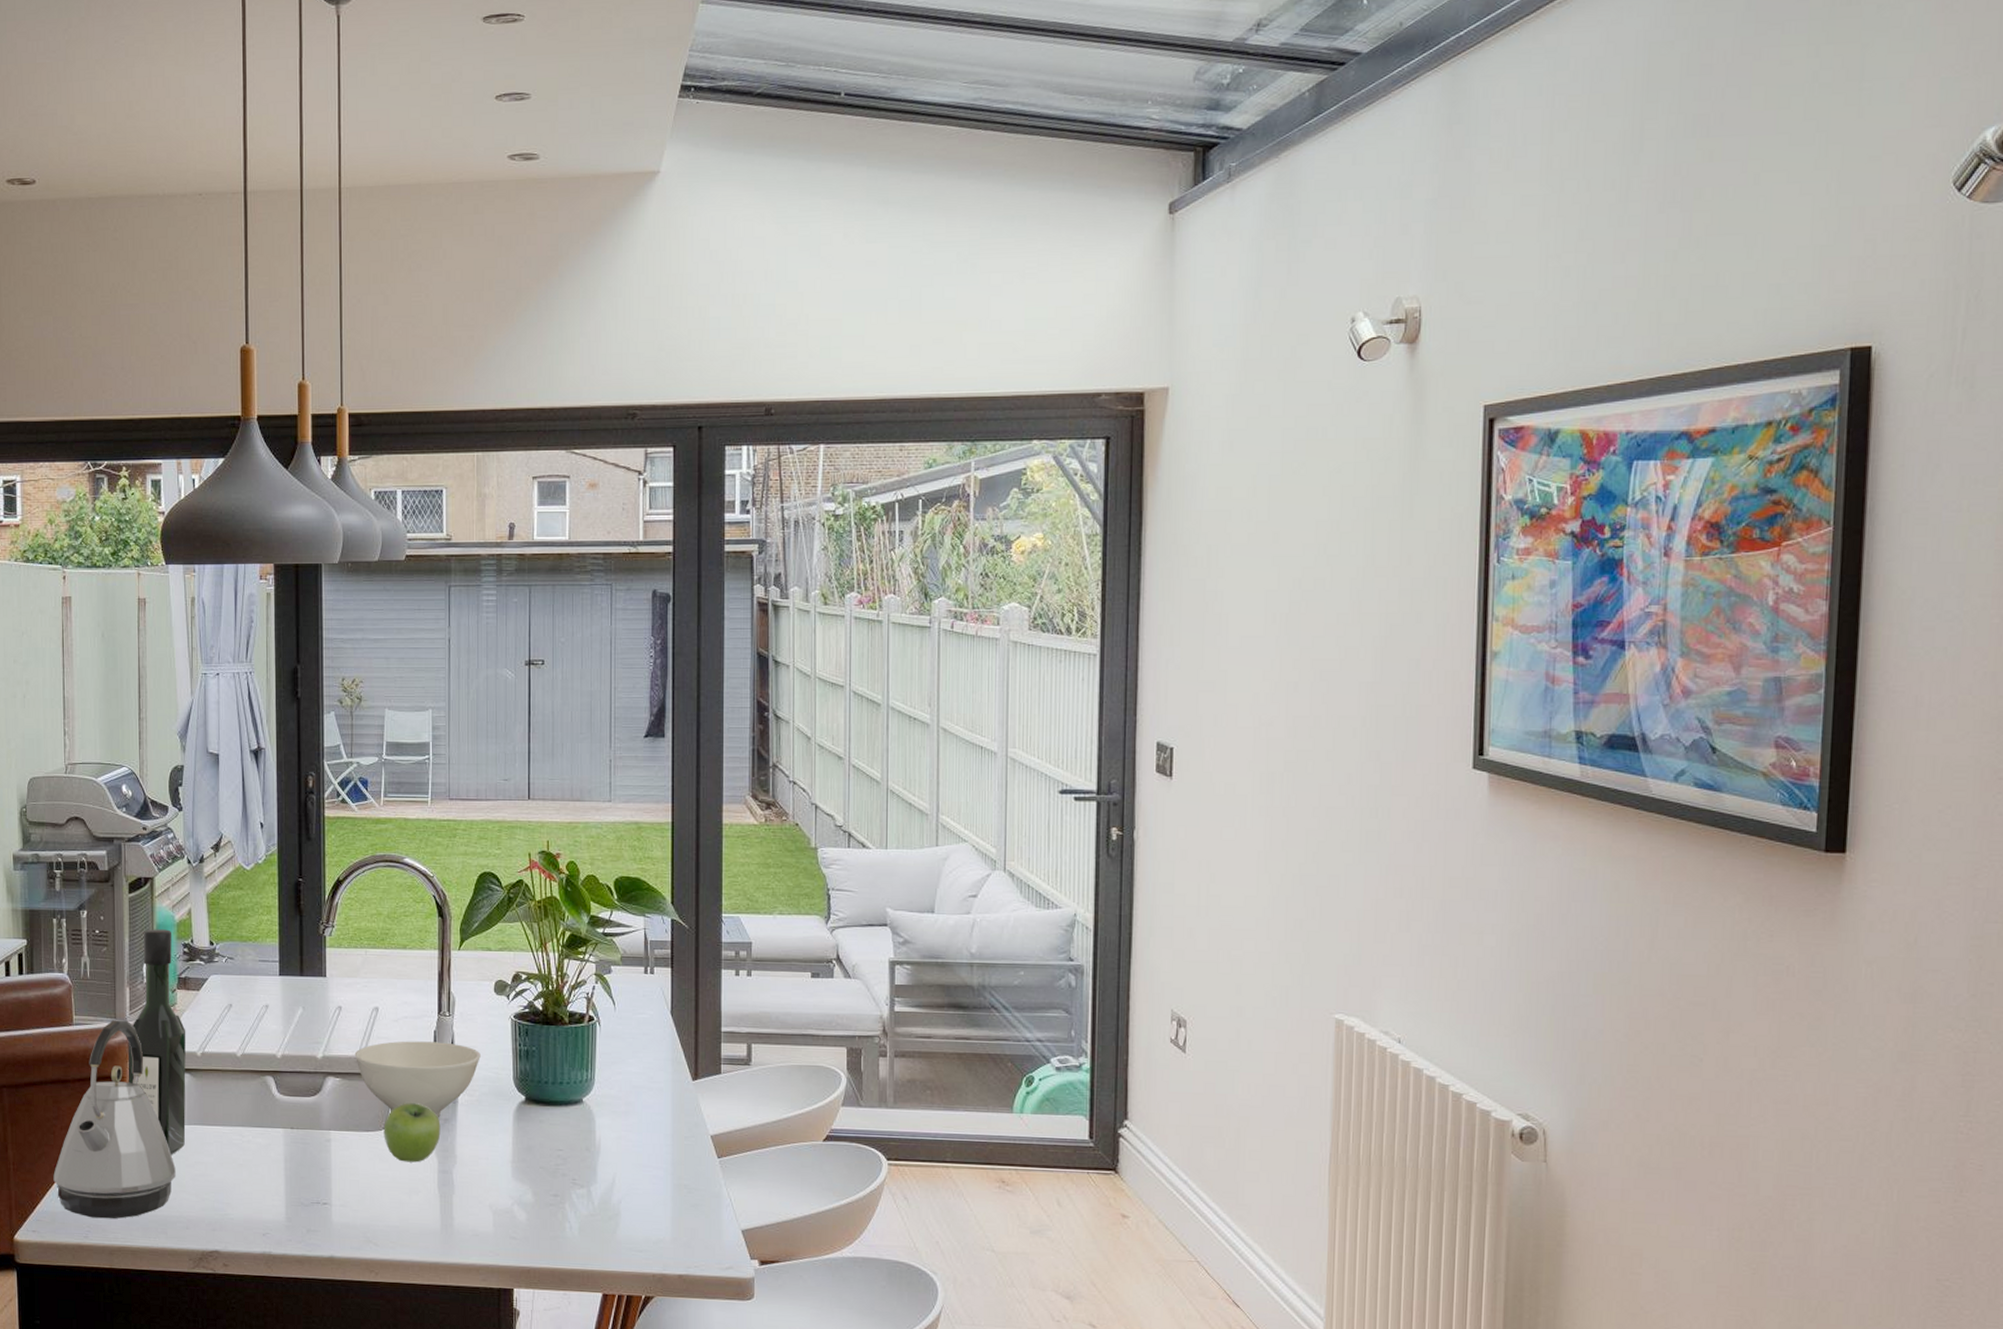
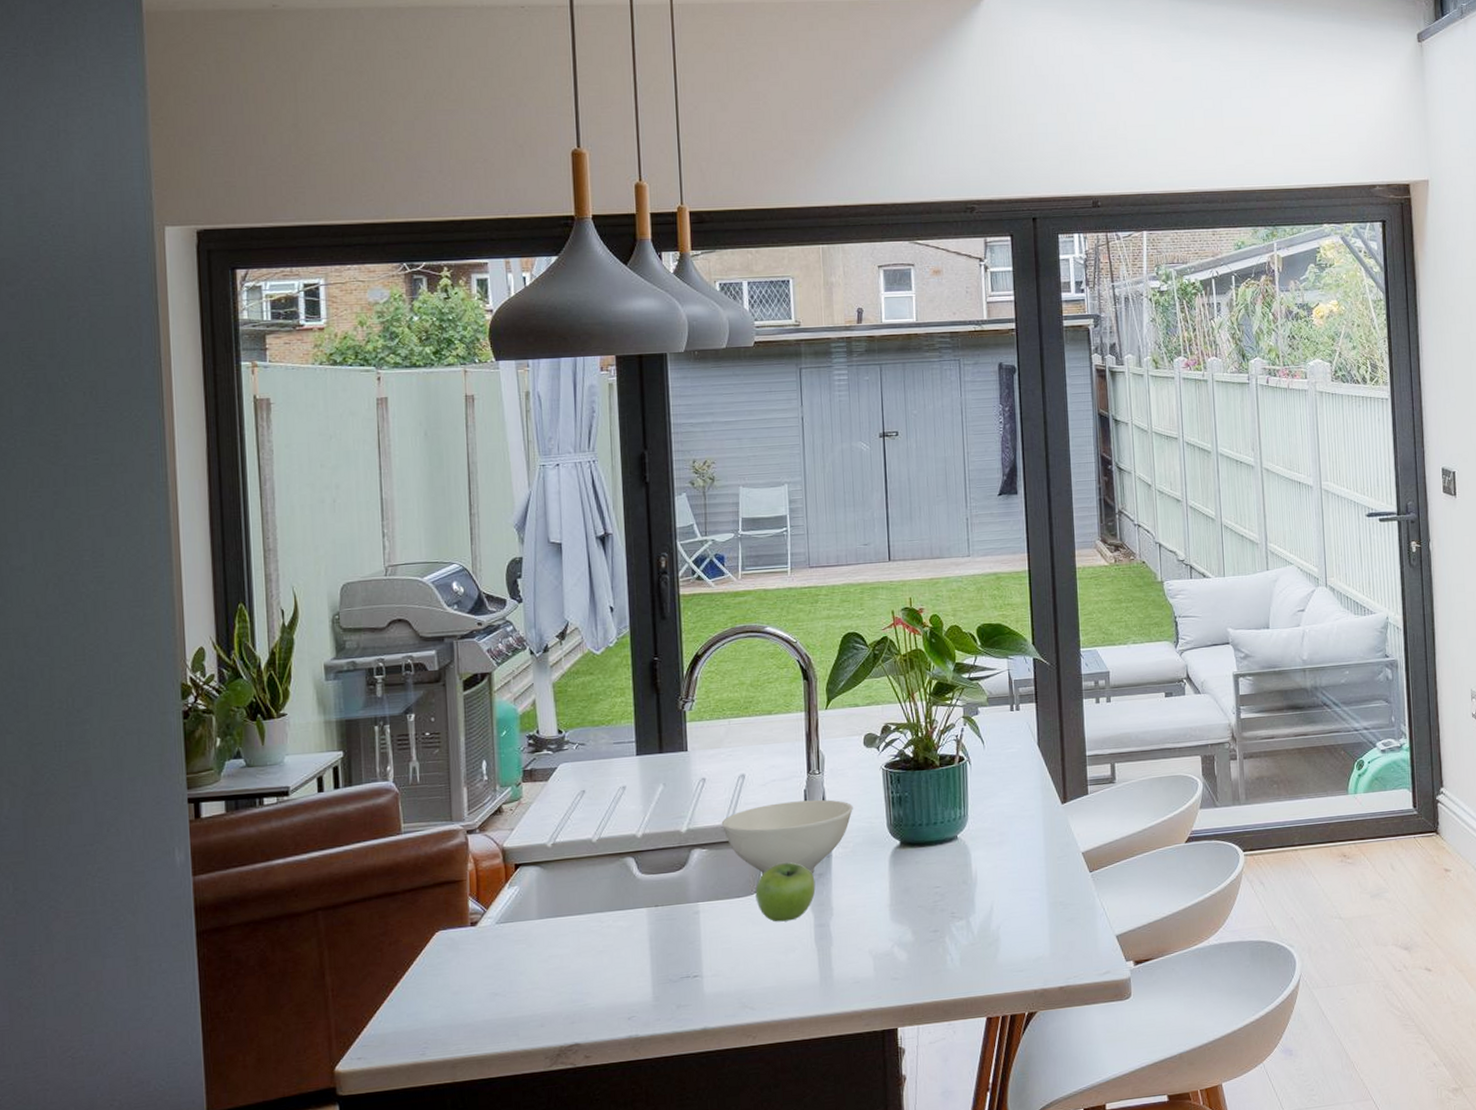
kettle: present [53,1020,176,1219] -> none [381,821,527,1033]
bottle: present [127,929,186,1155] -> none [467,723,537,953]

